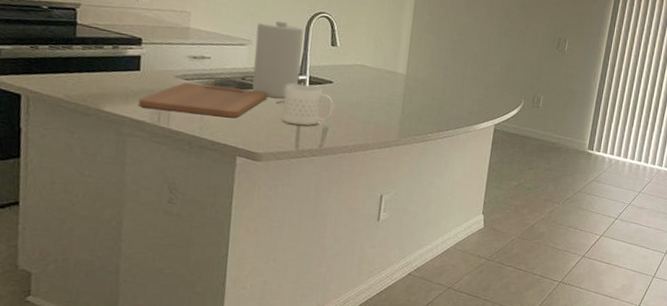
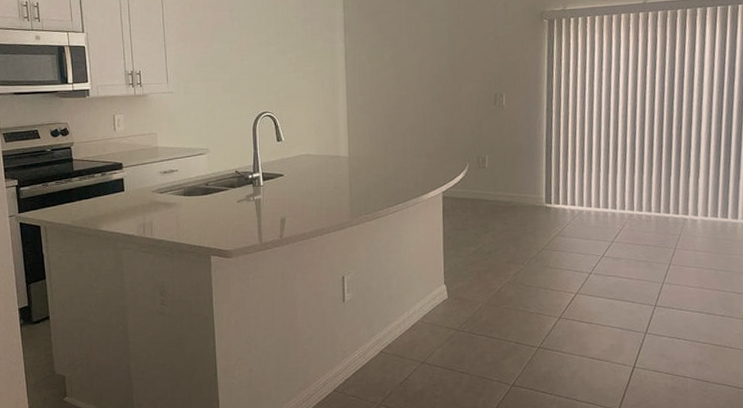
cutting board: present [138,81,268,118] -> none [126,193,229,223]
paper towel holder: present [252,21,304,98] -> none [212,126,254,198]
mug: present [282,84,333,126] -> none [242,180,288,220]

